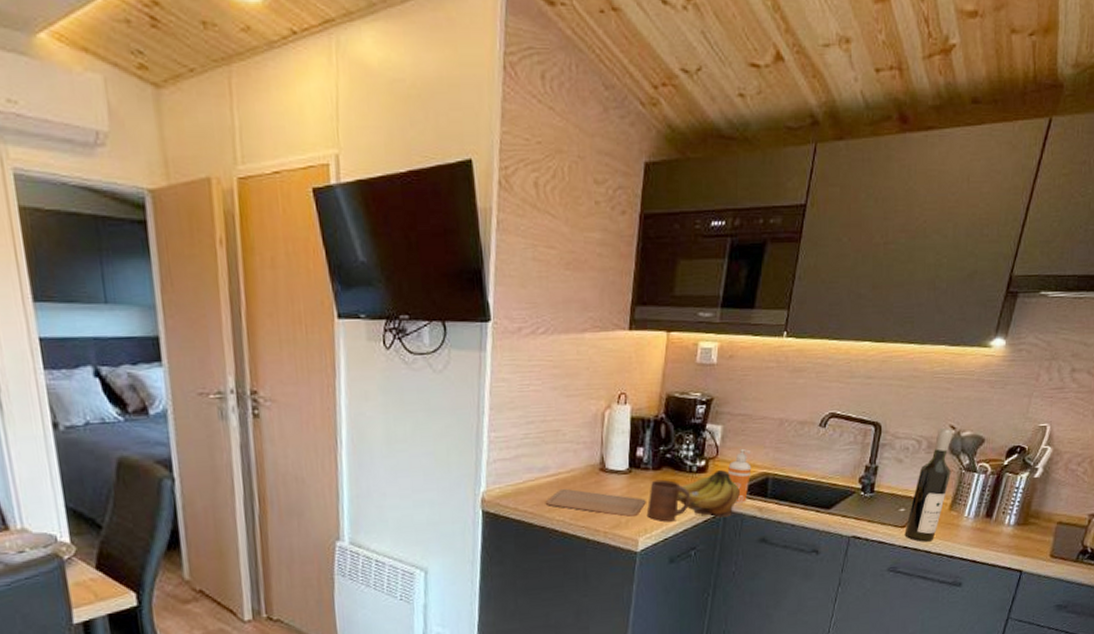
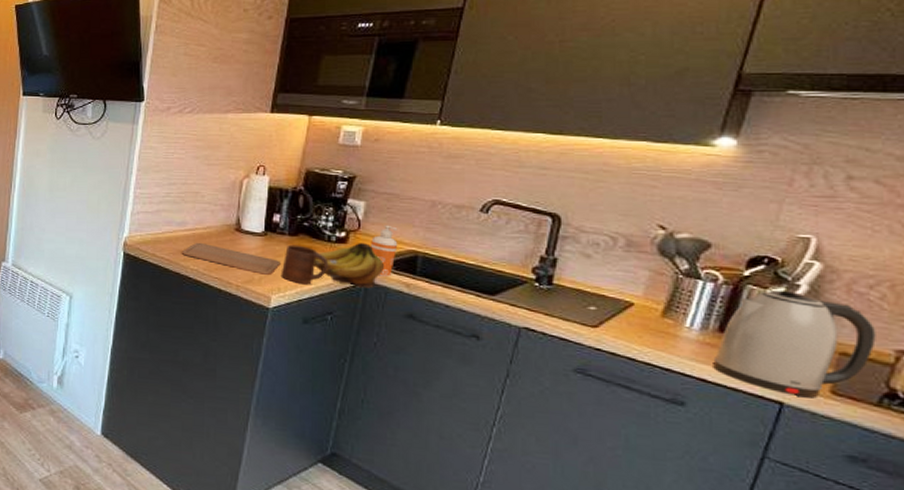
bottle: present [904,428,953,543] -> none [596,227,663,349]
kettle: none [981,475,1080,564] -> present [713,290,878,398]

